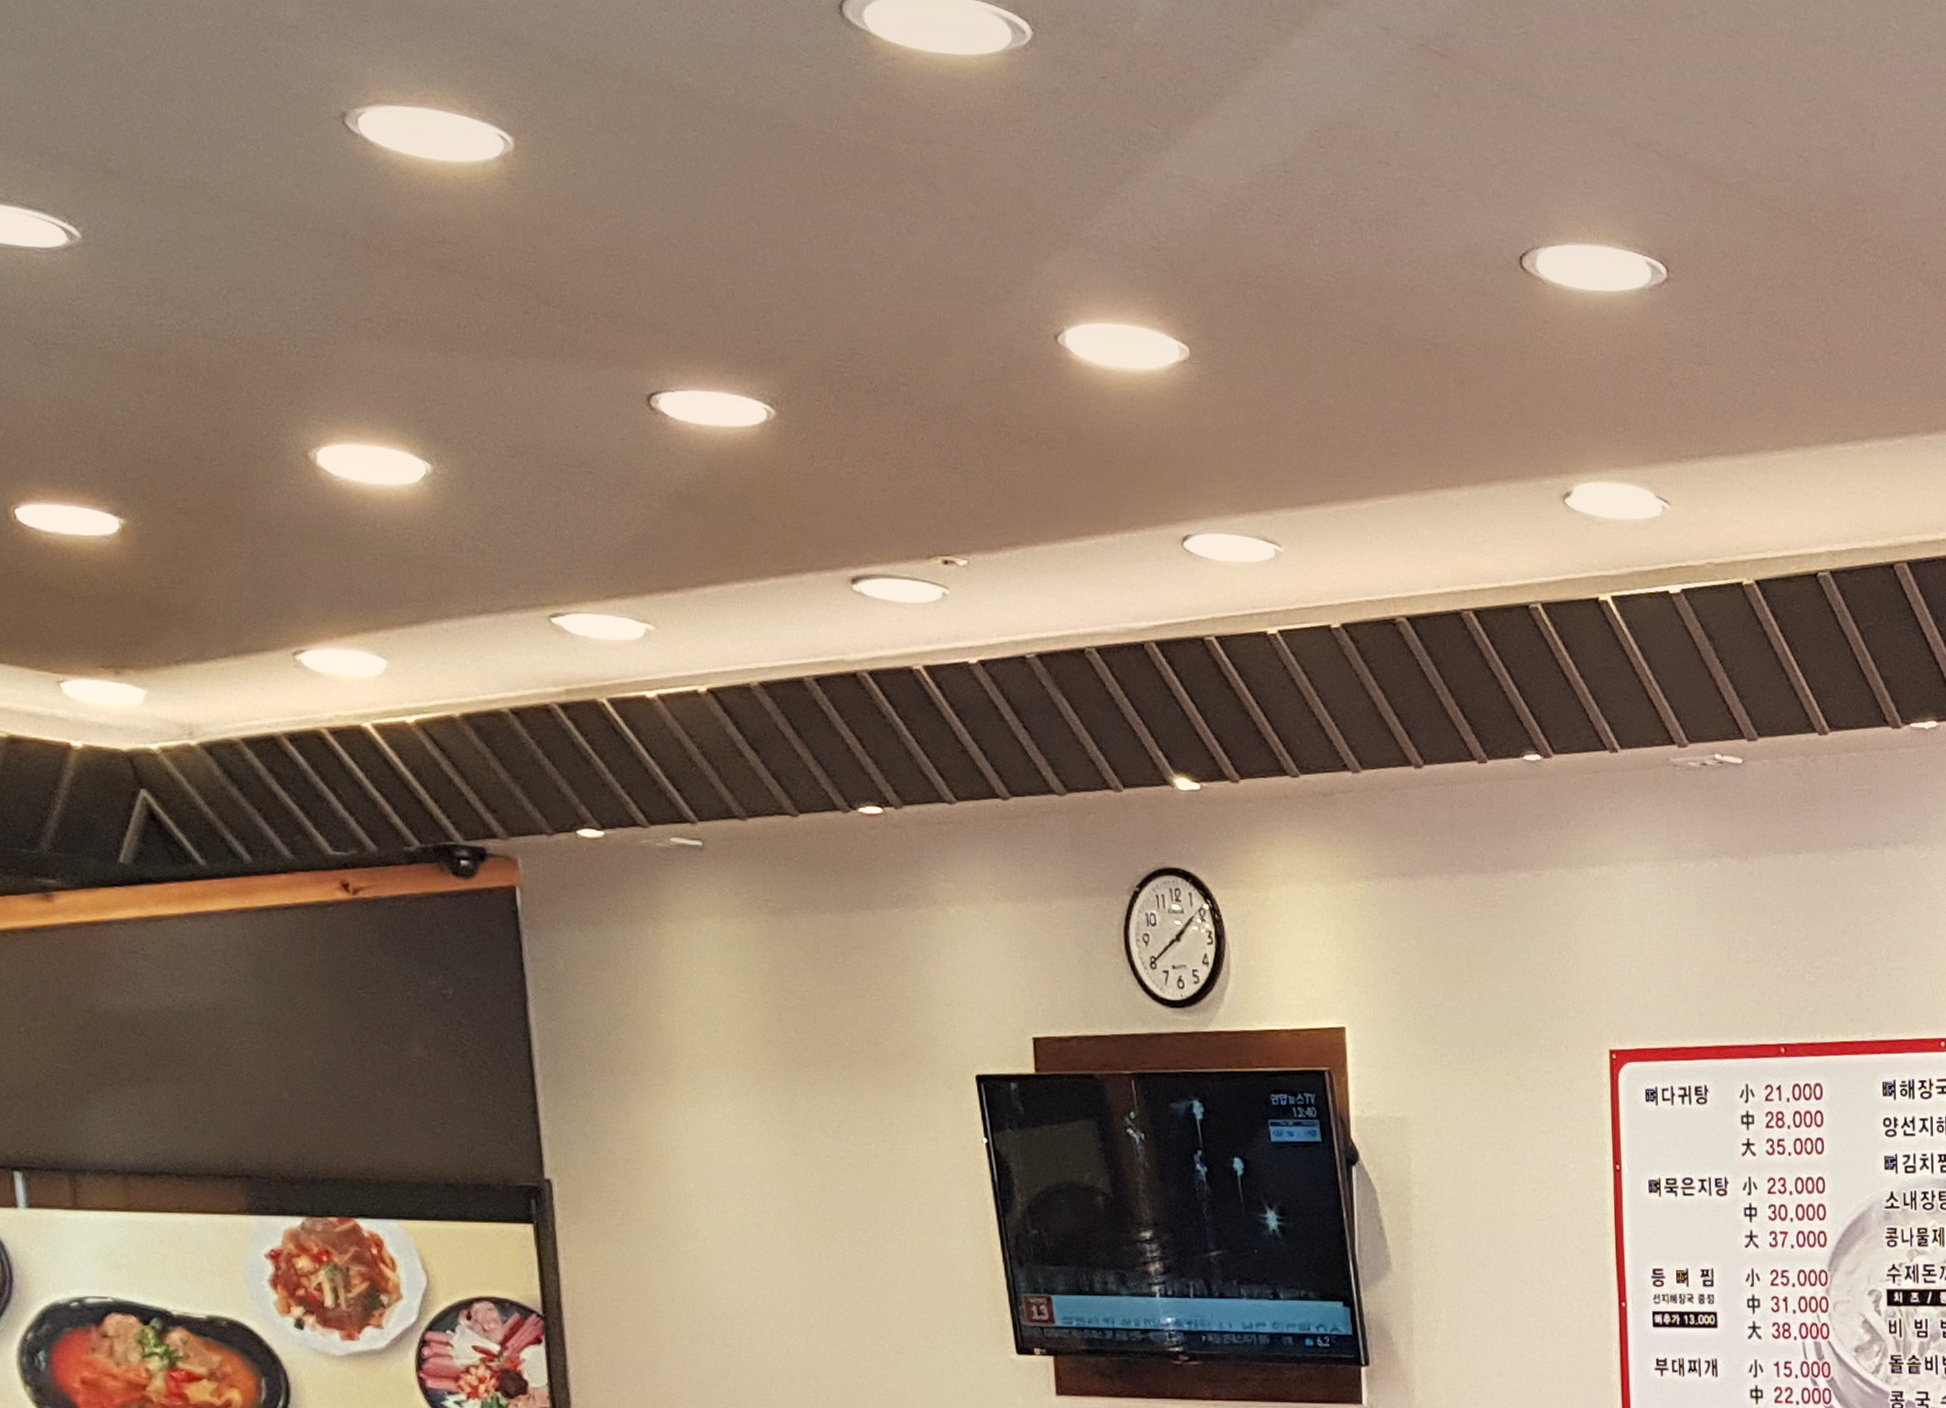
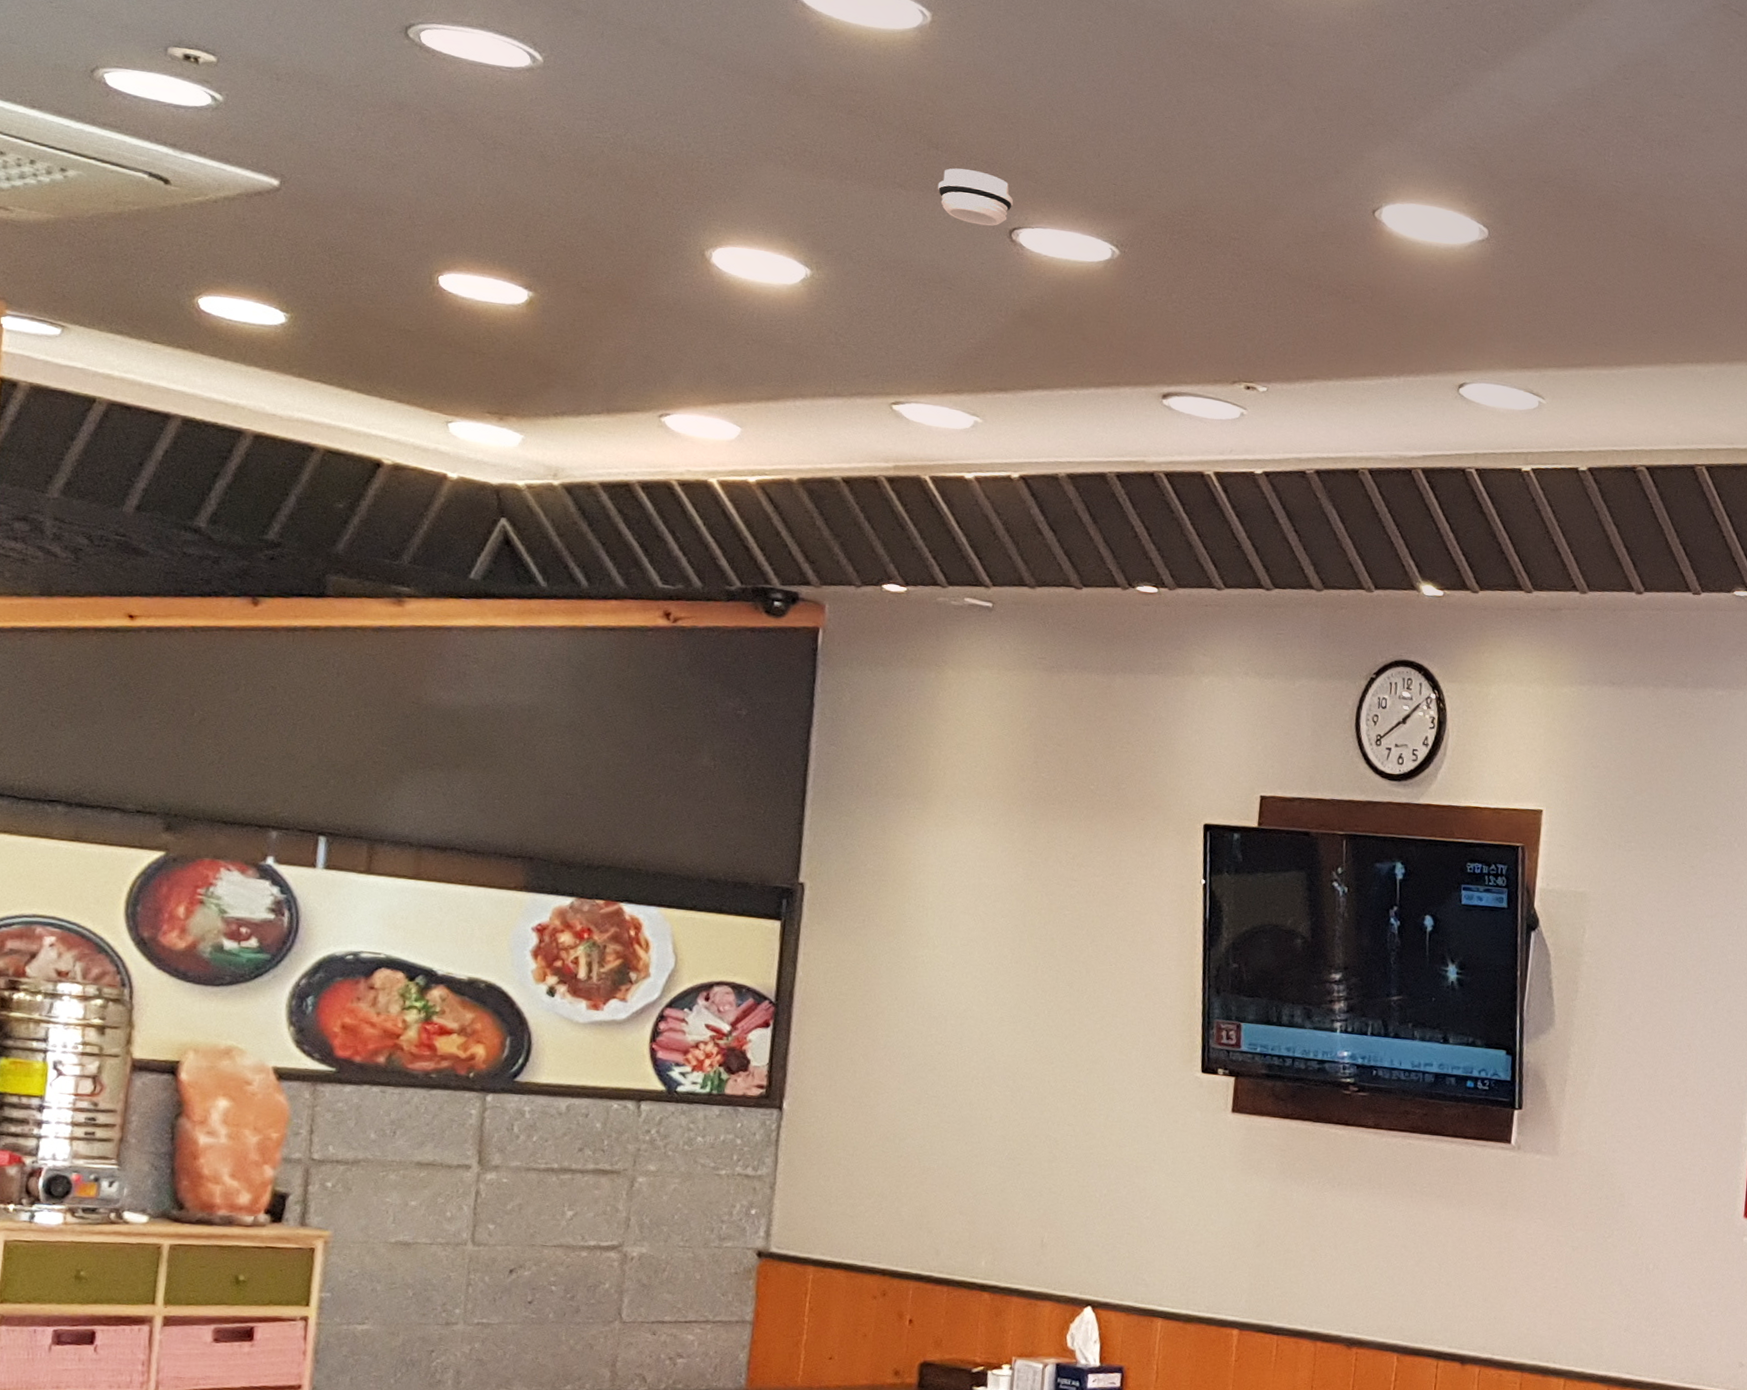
smoke detector: none [556,326,645,394] -> present [937,168,1013,226]

